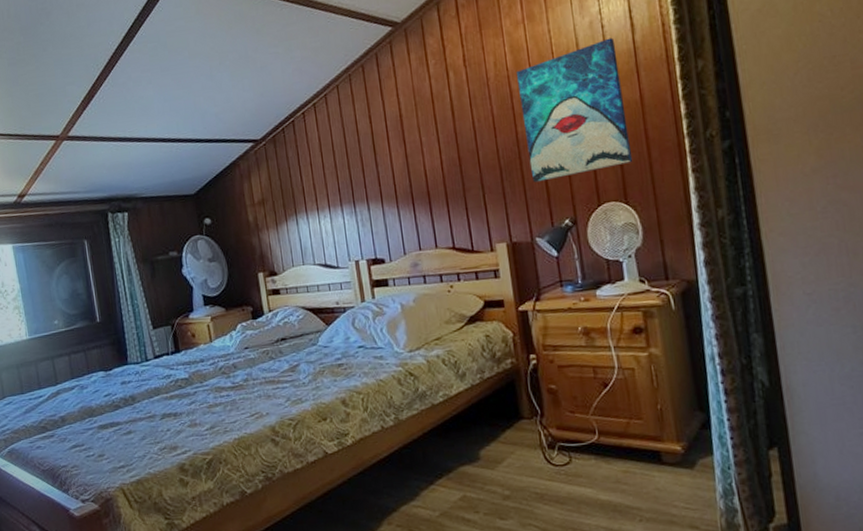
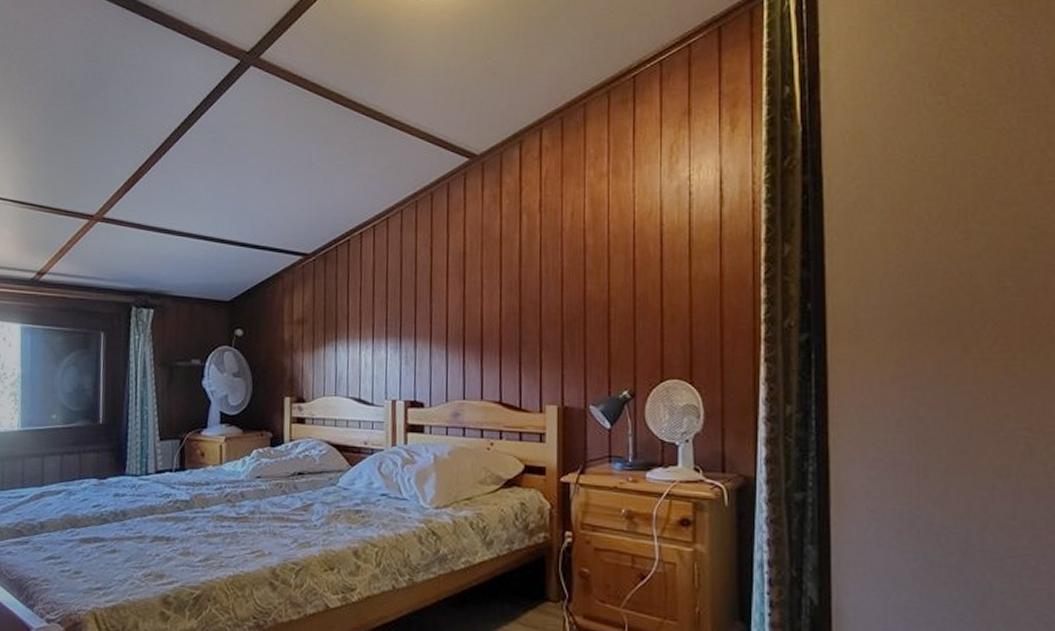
wall art: present [515,37,633,183] -> none [592,206,704,346]

